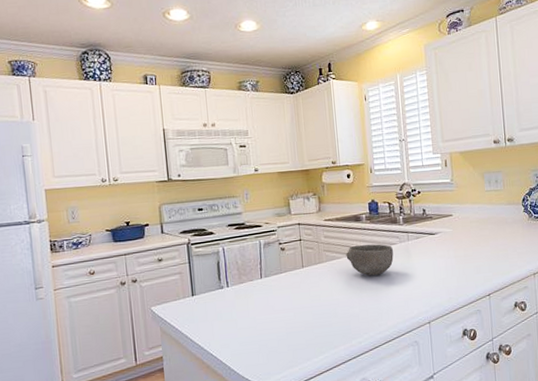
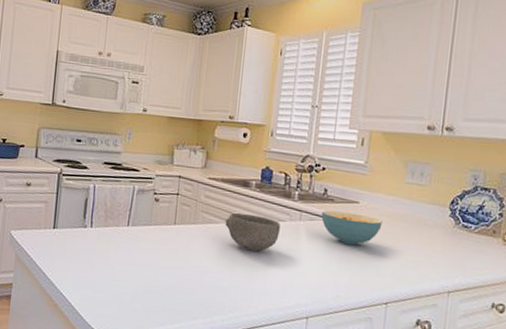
cereal bowl: none [424,225,474,253] -> present [321,210,383,246]

